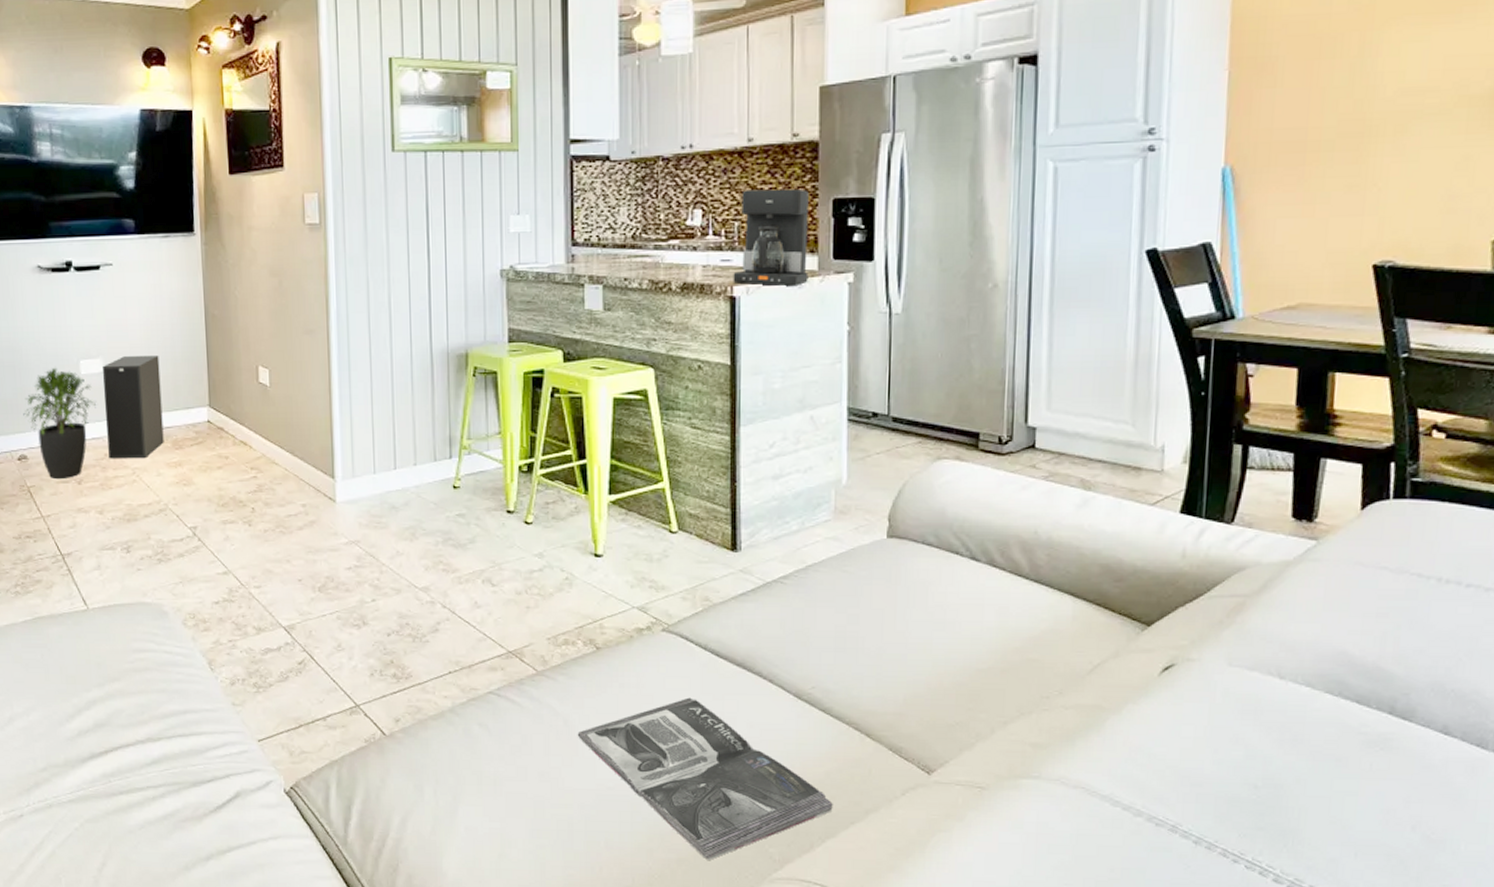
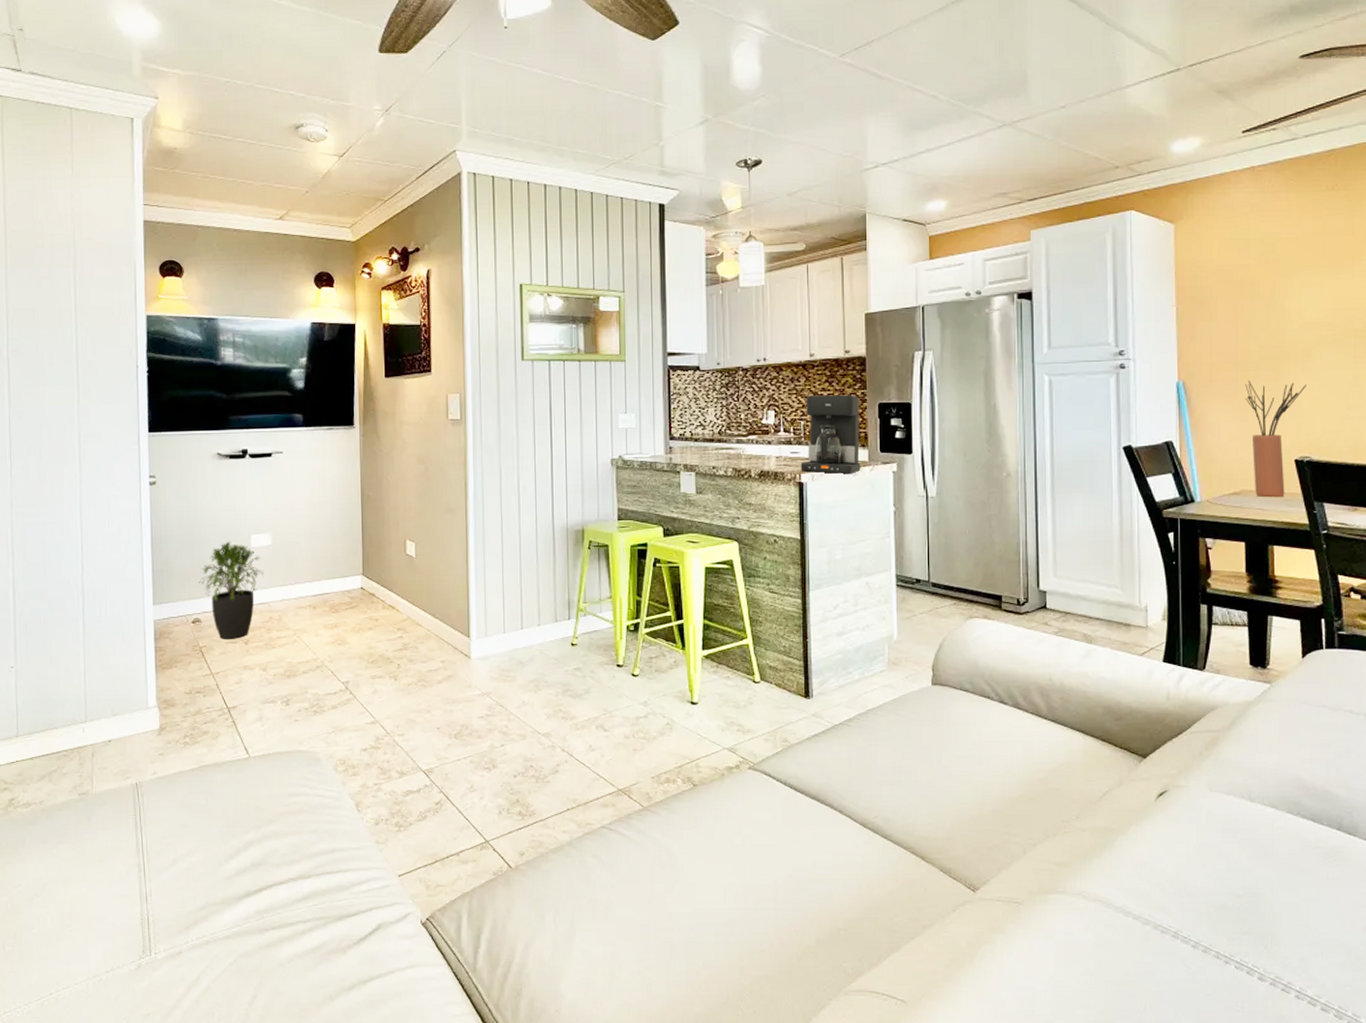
speaker: present [103,356,164,459] -> none [271,531,323,622]
magazine: present [577,697,833,861] -> none [678,828,896,977]
vase: none [1312,164,1397,313] -> present [1245,380,1306,498]

